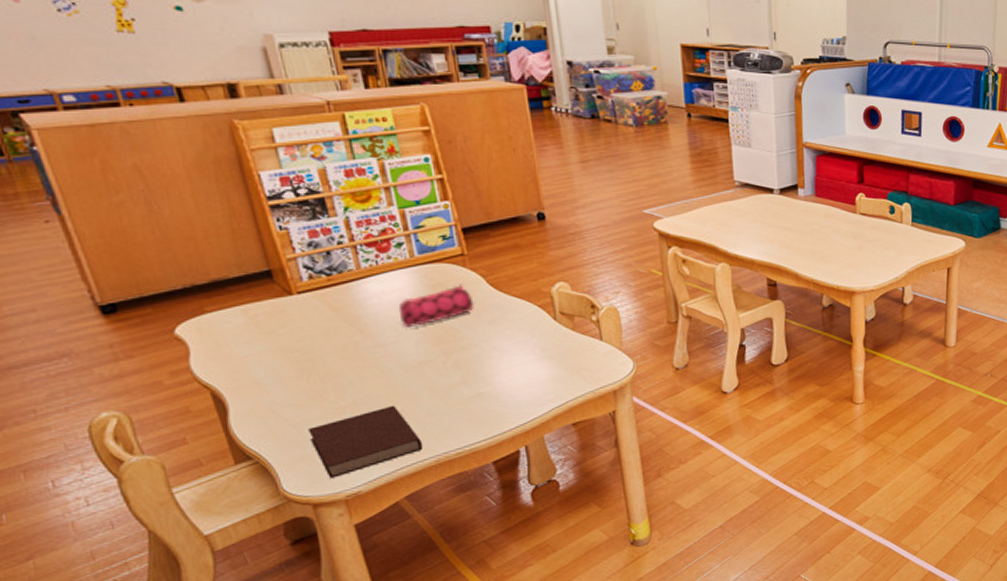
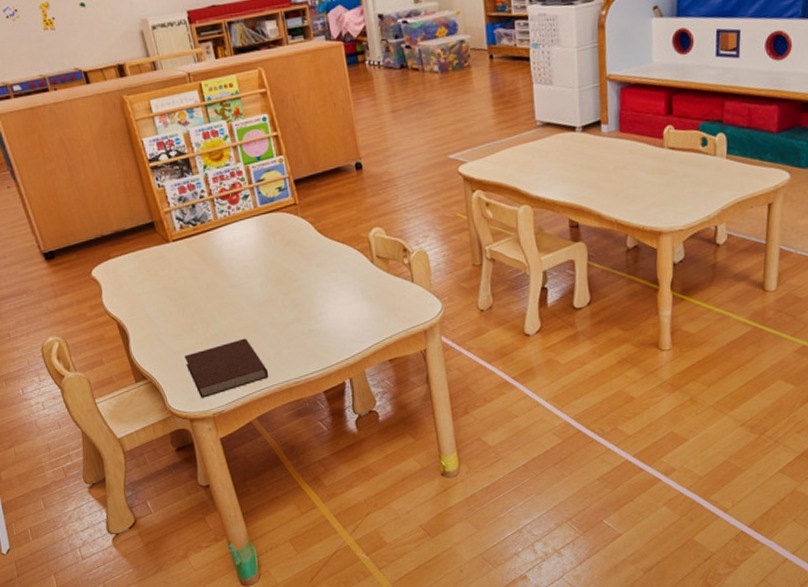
pencil case: present [398,283,474,328] -> none [246,230,306,271]

